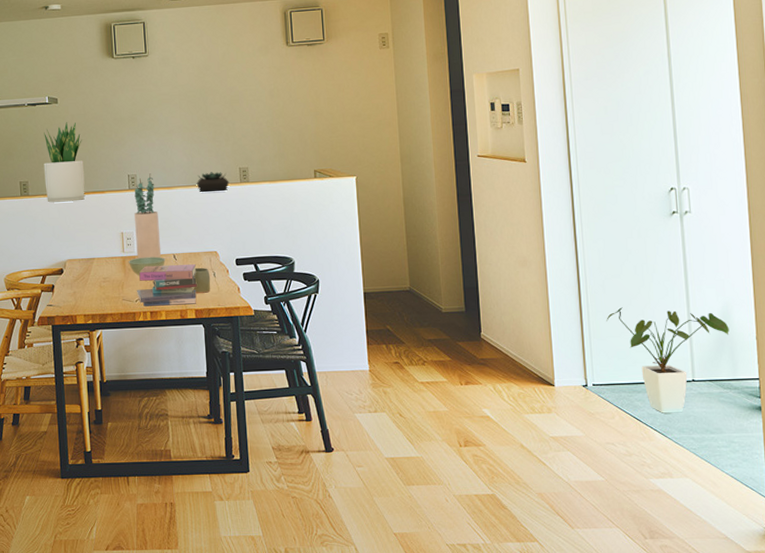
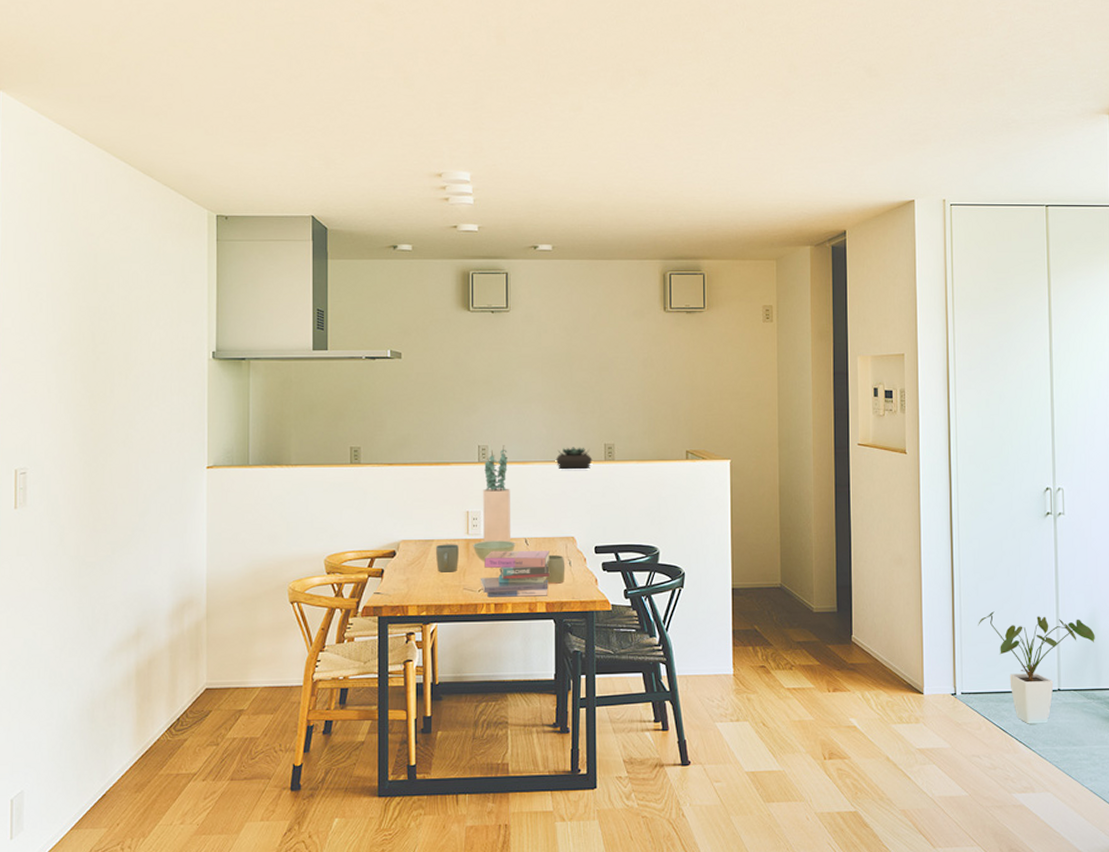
planter: present [43,122,85,203] -> none [380,381,427,473]
mug: none [96,261,118,286] -> present [435,544,460,572]

